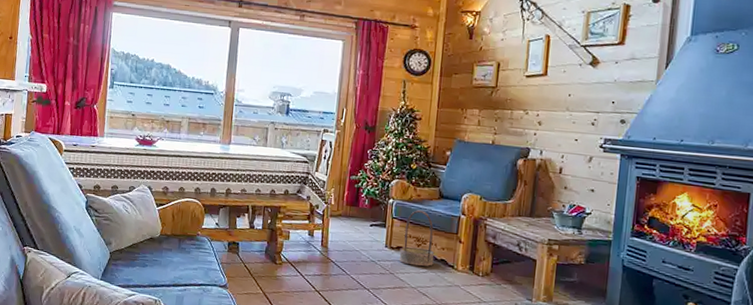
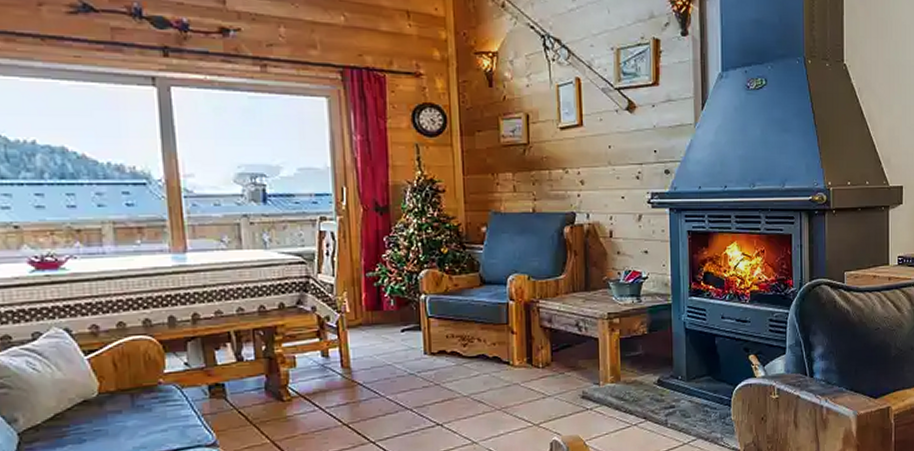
basket: present [399,210,435,267] -> none [442,303,486,371]

